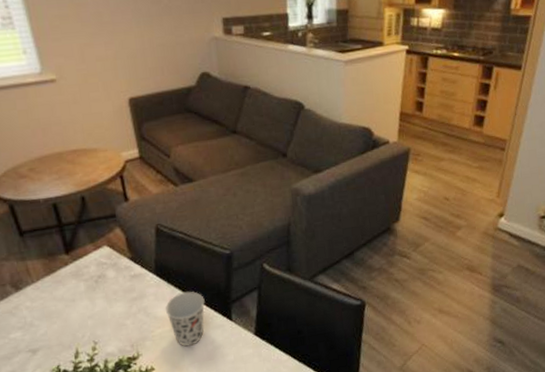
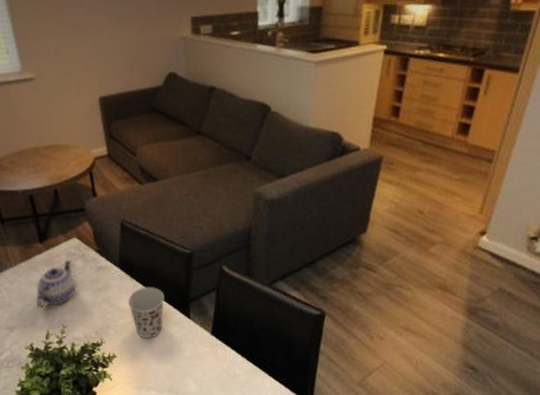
teapot: none [62,269,108,326] -> present [36,259,76,309]

